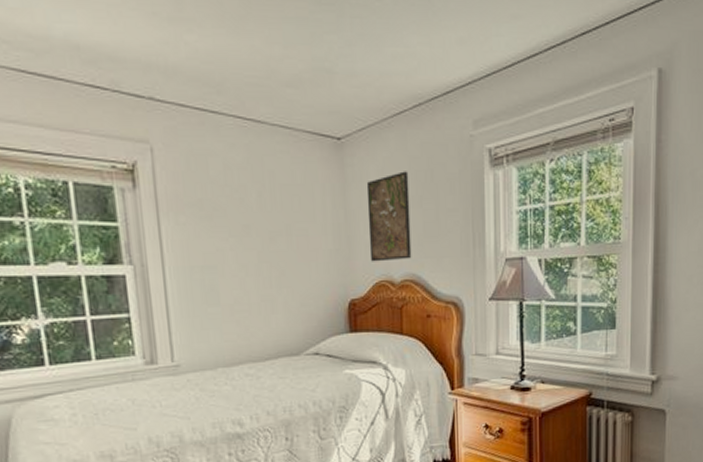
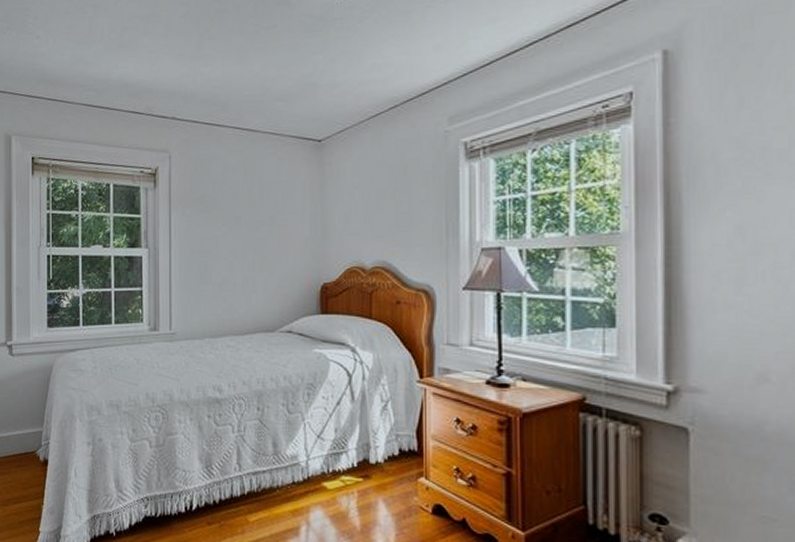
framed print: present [366,171,412,262] -> none [342,166,383,249]

